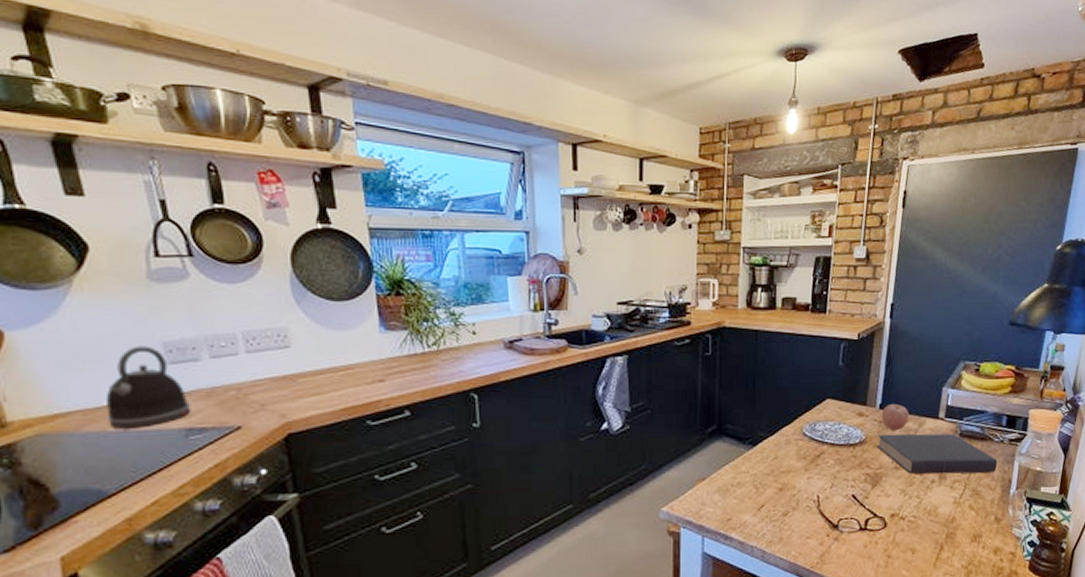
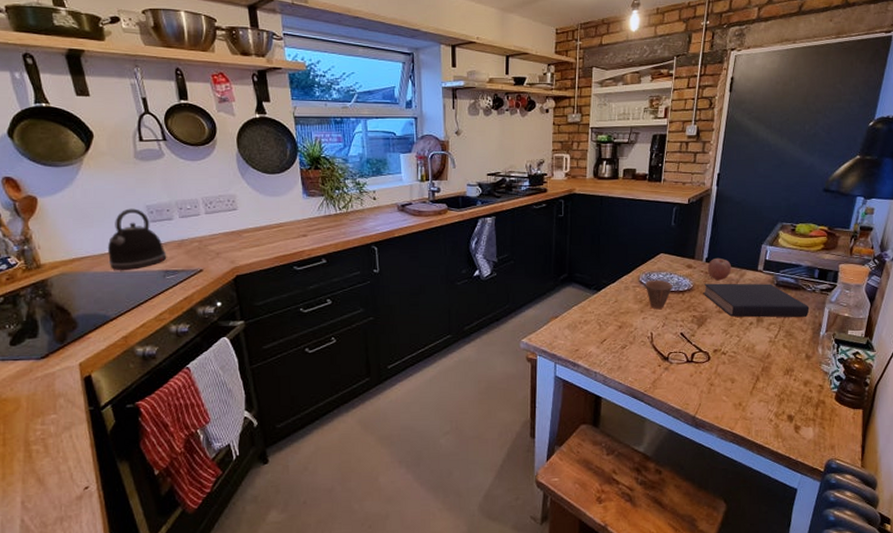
cup: none [810,430,842,468] -> present [646,279,673,310]

